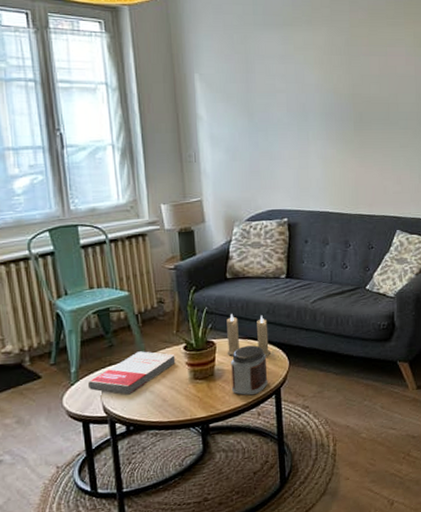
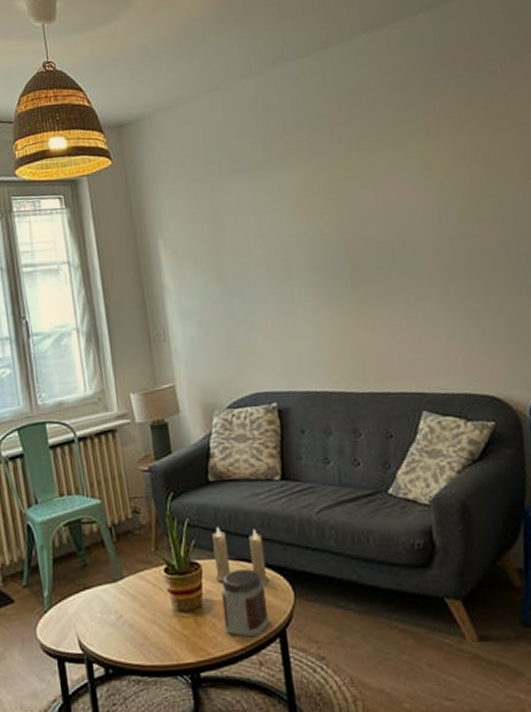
book: present [87,351,176,395] -> none [61,573,156,628]

